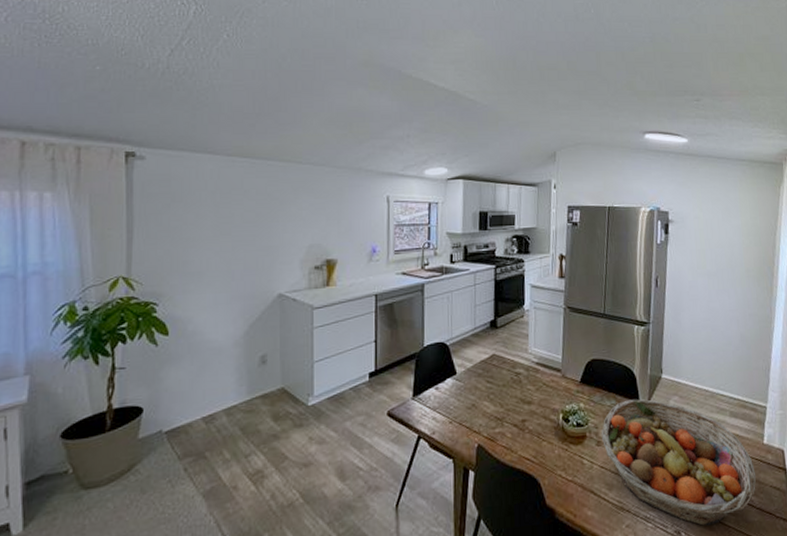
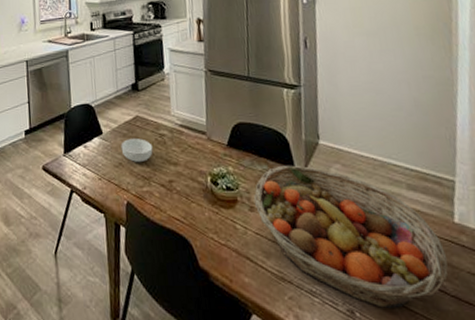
cereal bowl: none [475,378,508,403] -> present [121,139,153,162]

